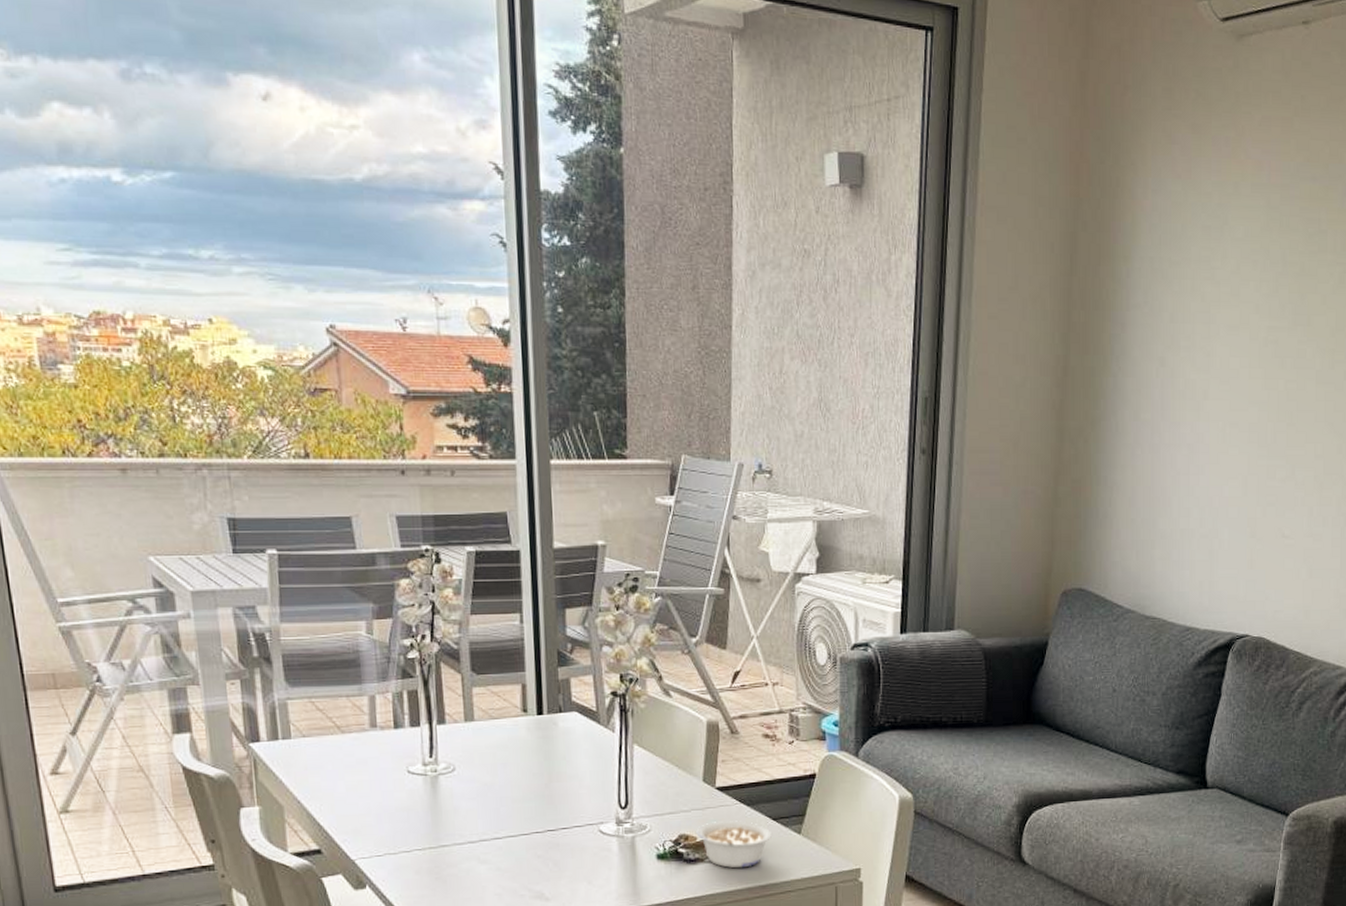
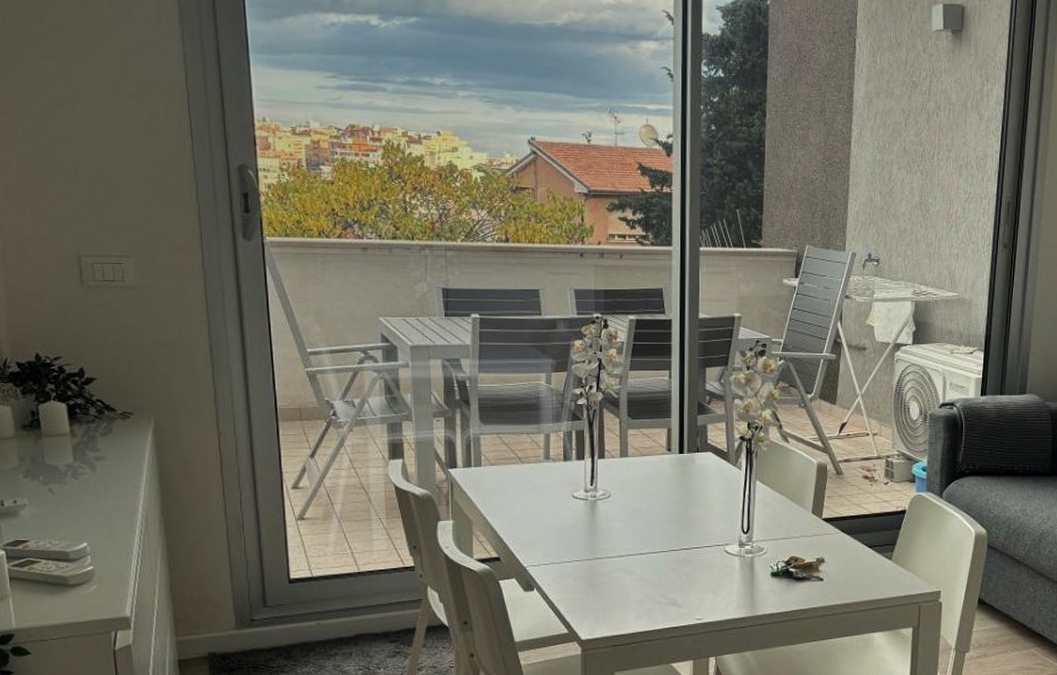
legume: present [696,820,772,868] -> none [804,547,867,587]

